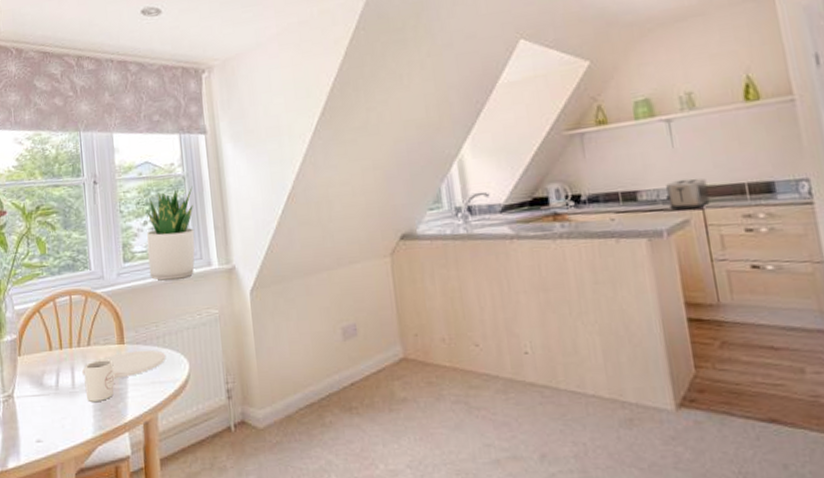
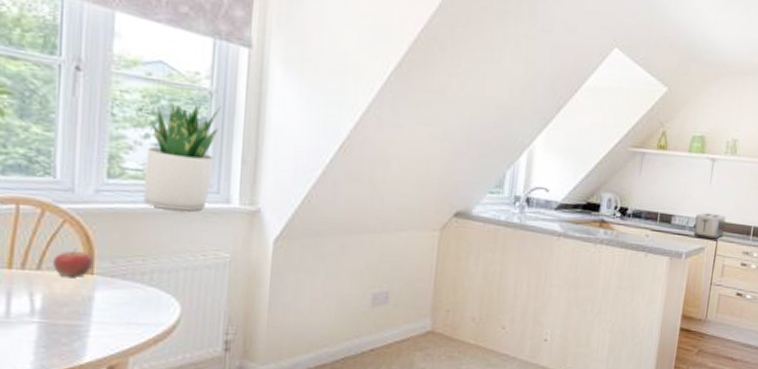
plate: present [81,349,166,379] -> none [22,284,151,314]
mug: present [84,359,115,402] -> none [26,288,74,337]
fruit: none [97,324,123,349] -> present [53,248,93,277]

